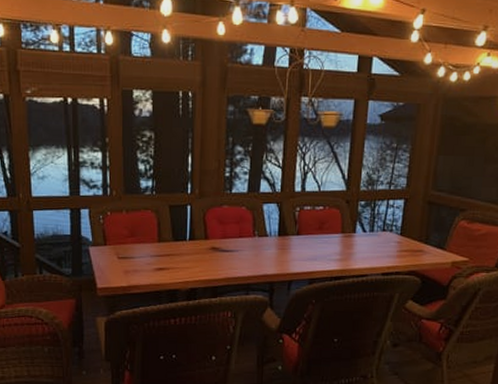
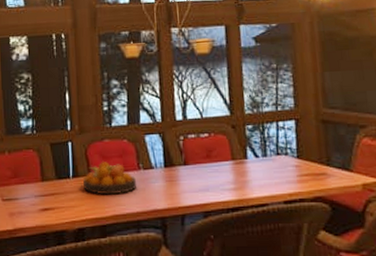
fruit bowl: none [199,227,251,259] -> present [83,162,137,195]

